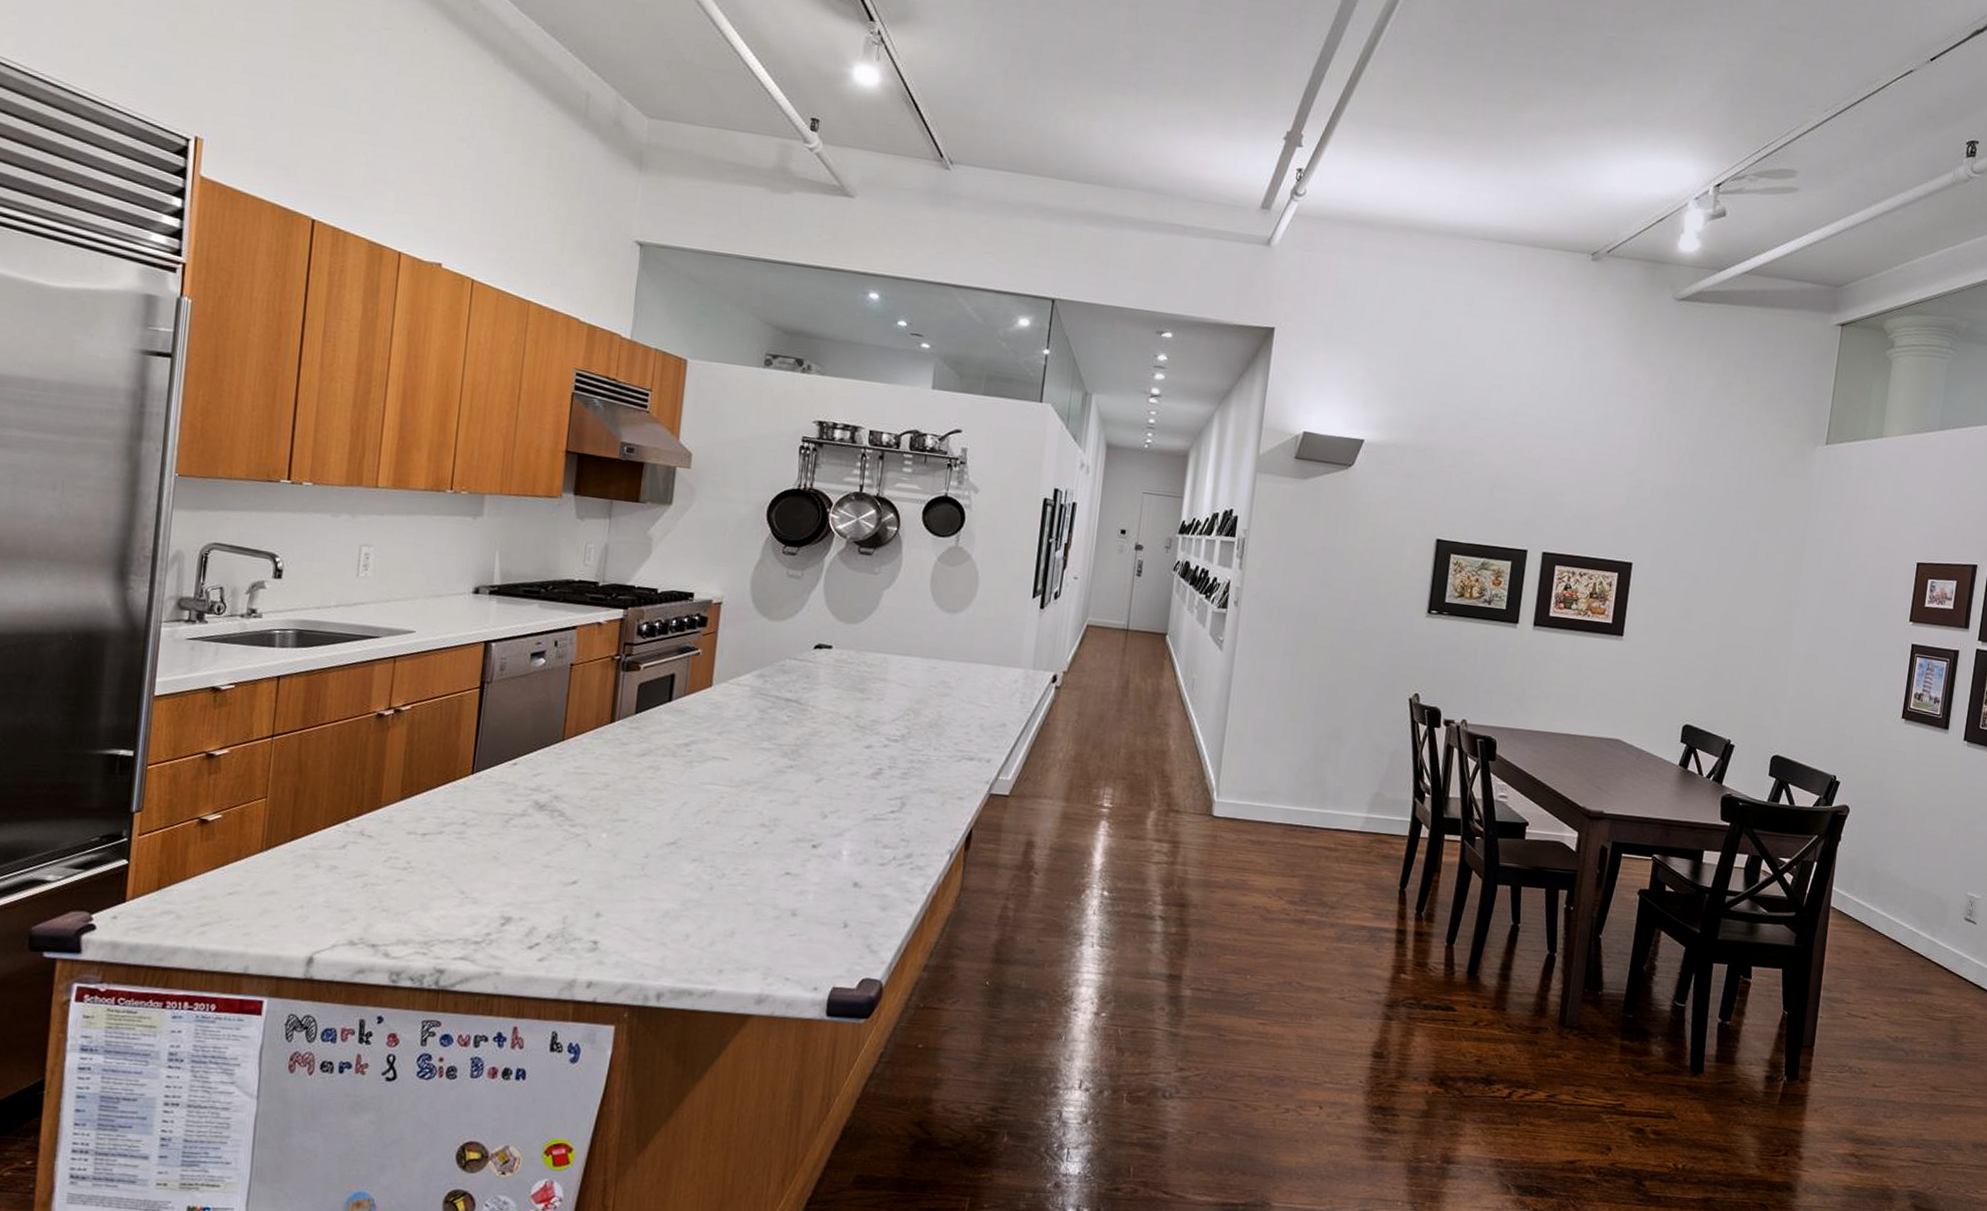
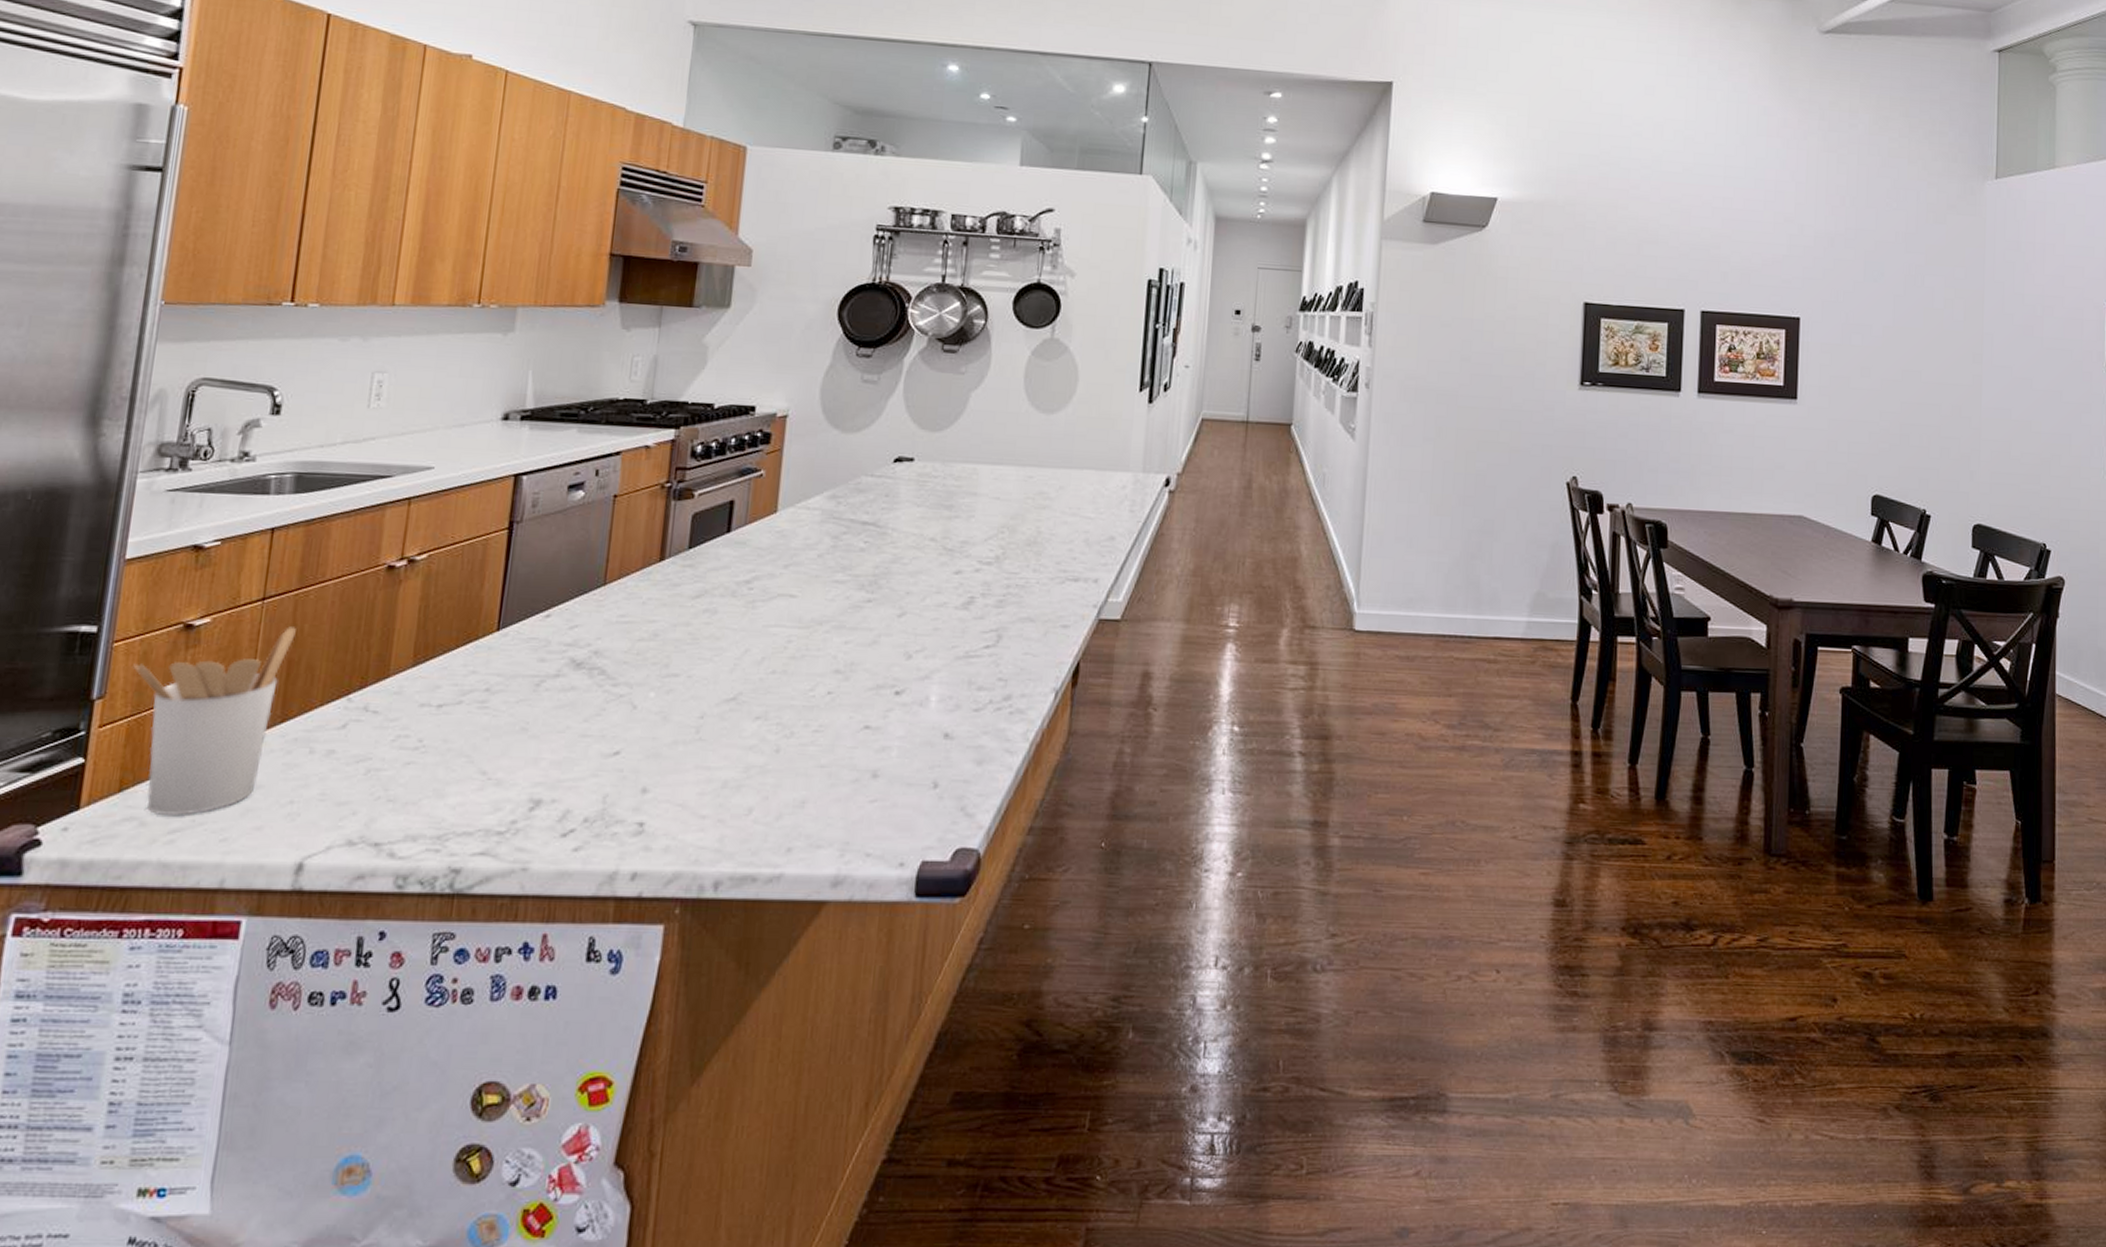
utensil holder: none [165,760,301,912] -> present [133,626,296,816]

